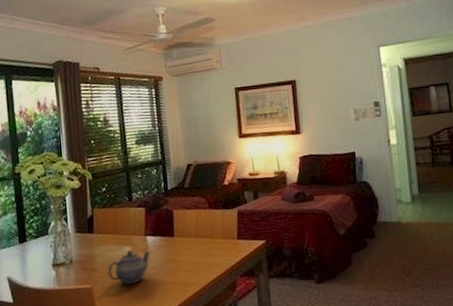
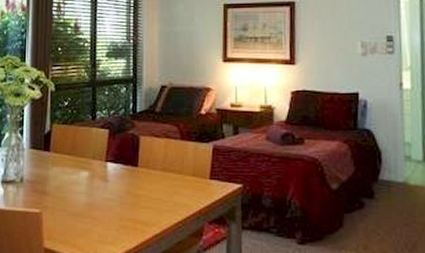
teapot: present [108,251,150,284] -> none [61,176,109,214]

